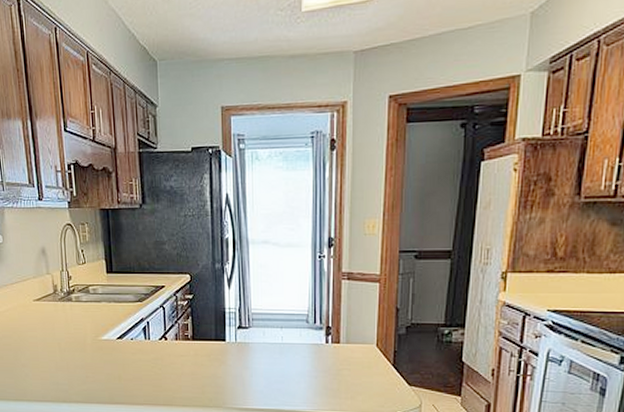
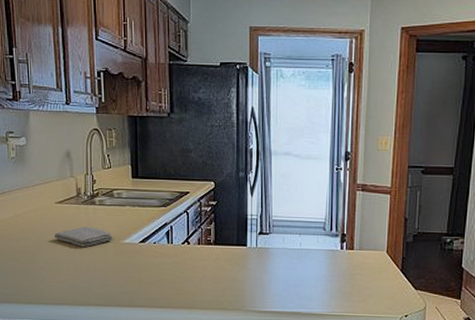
washcloth: none [34,323,91,345] -> present [54,226,114,248]

